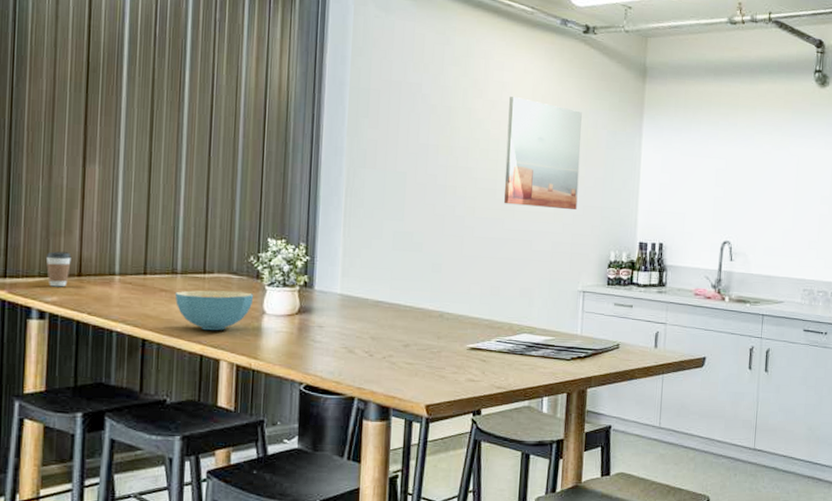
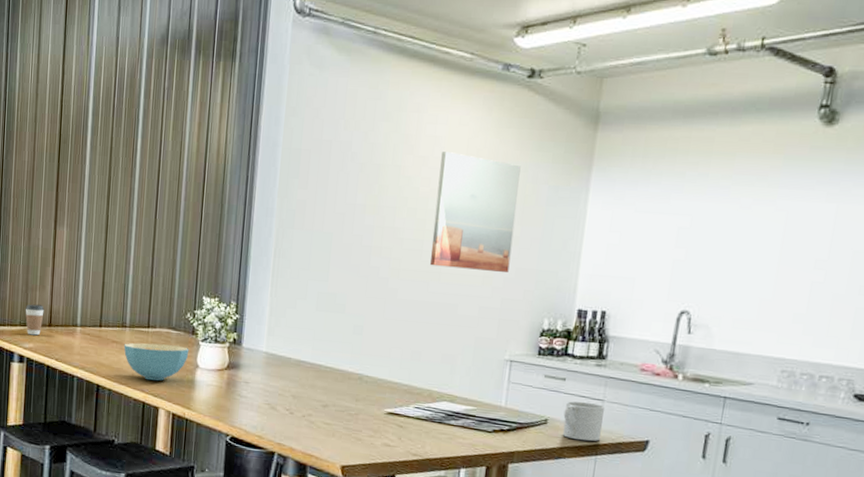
mug: none [633,326,667,362] -> present [562,401,604,441]

